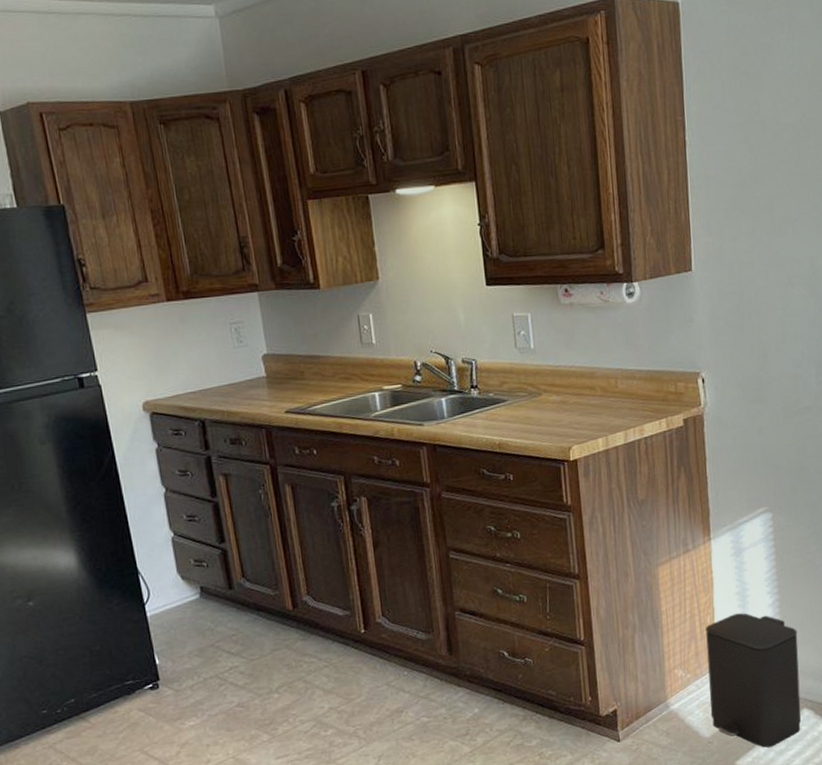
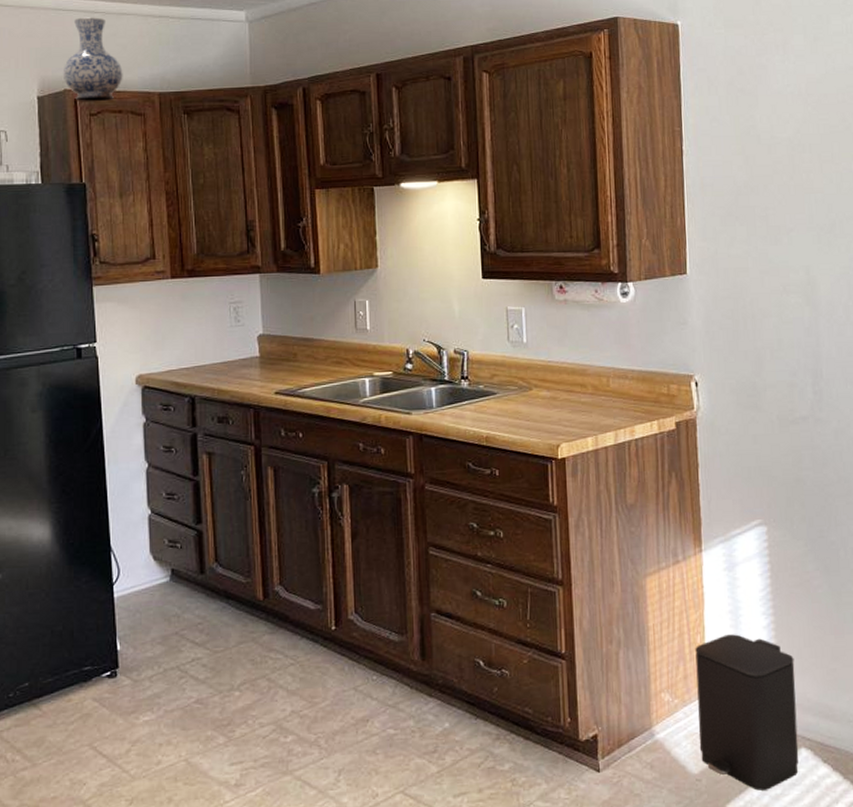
vase: none [22,18,90,116] -> present [62,17,123,102]

